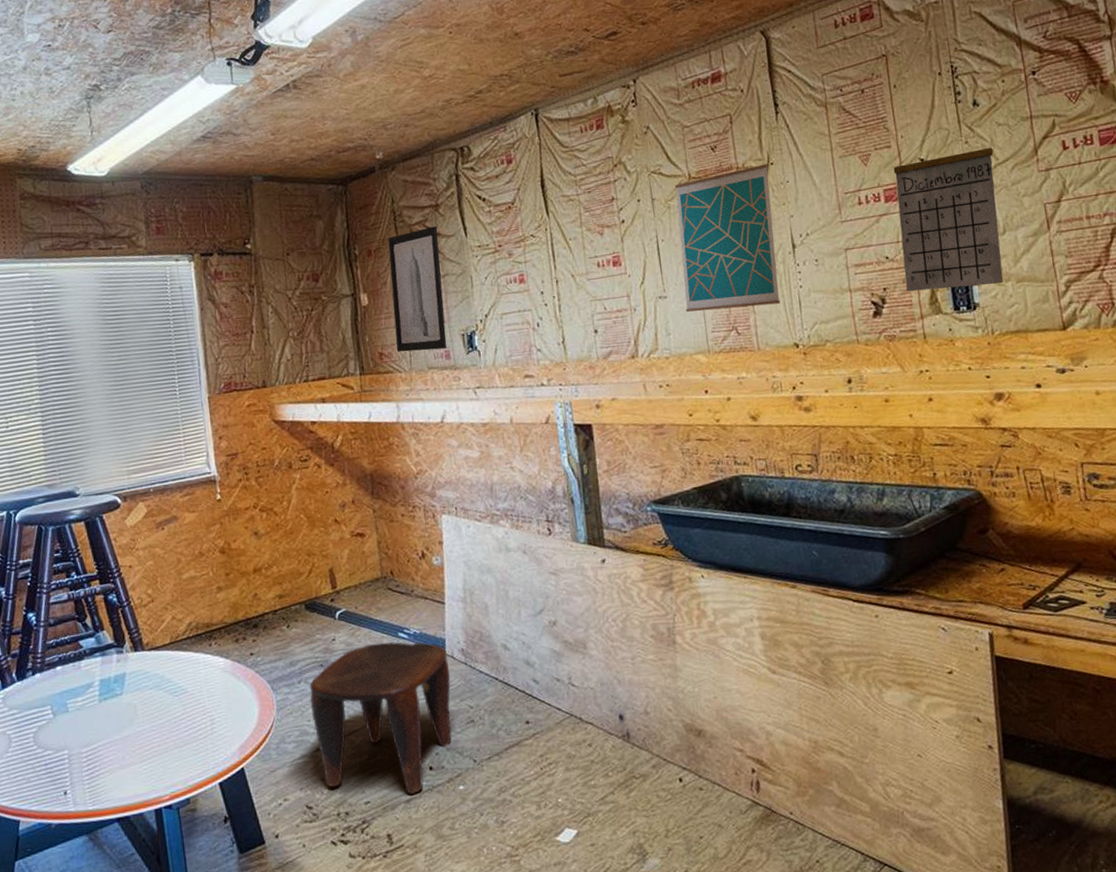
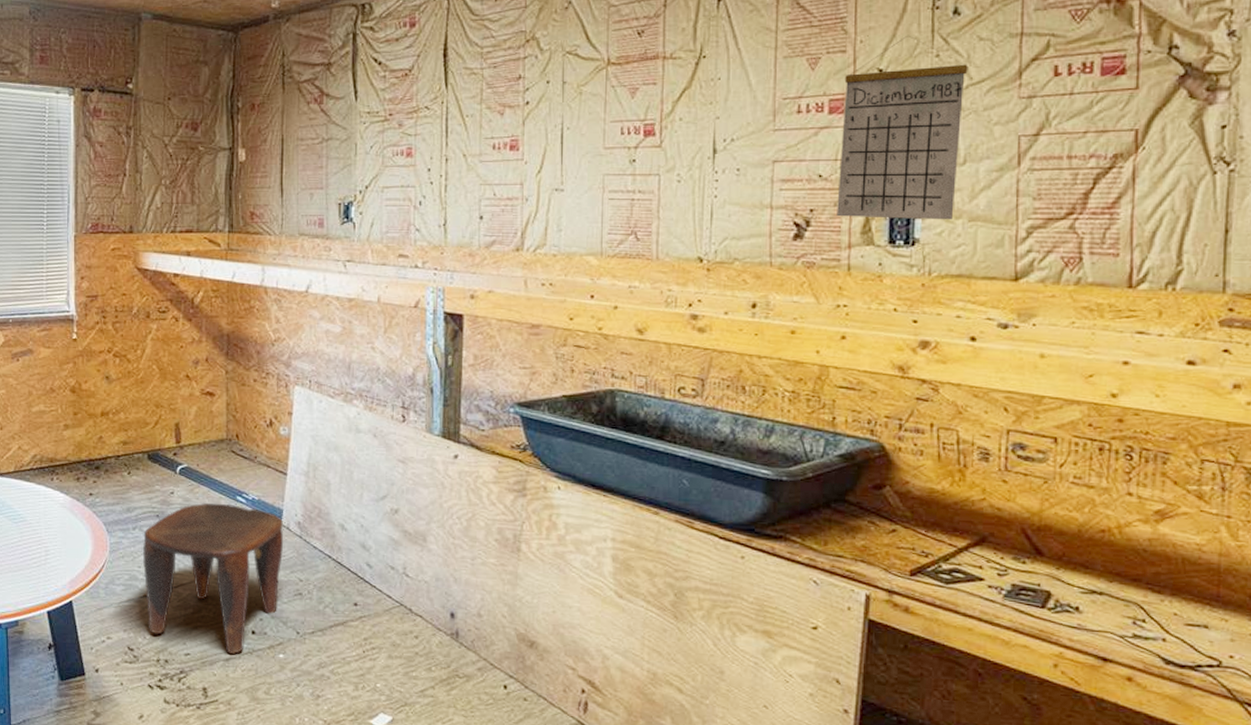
wall art: present [388,226,447,353] -> none [269,85,327,216]
wall art: present [675,164,781,312] -> none [583,56,700,212]

